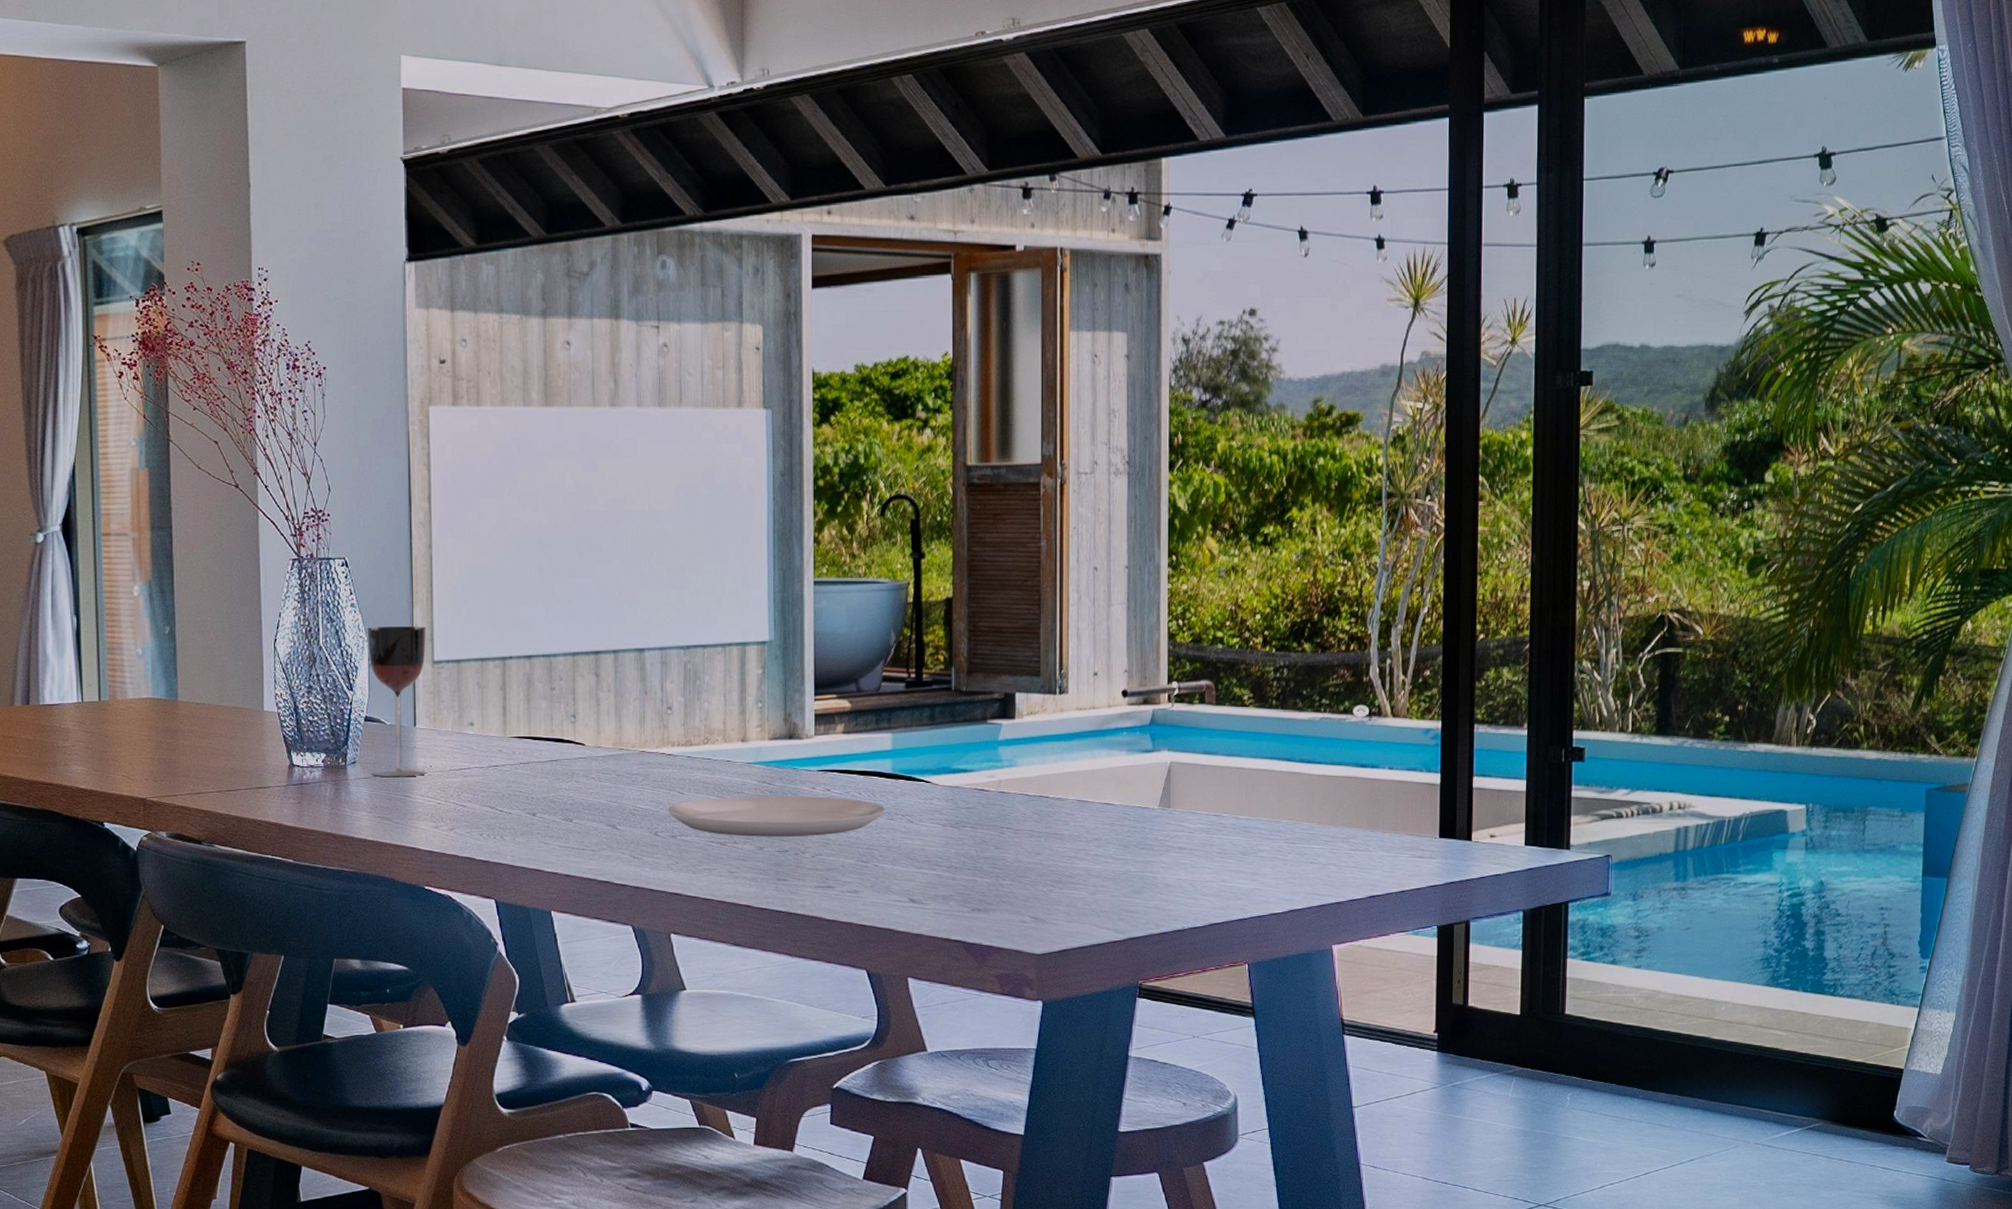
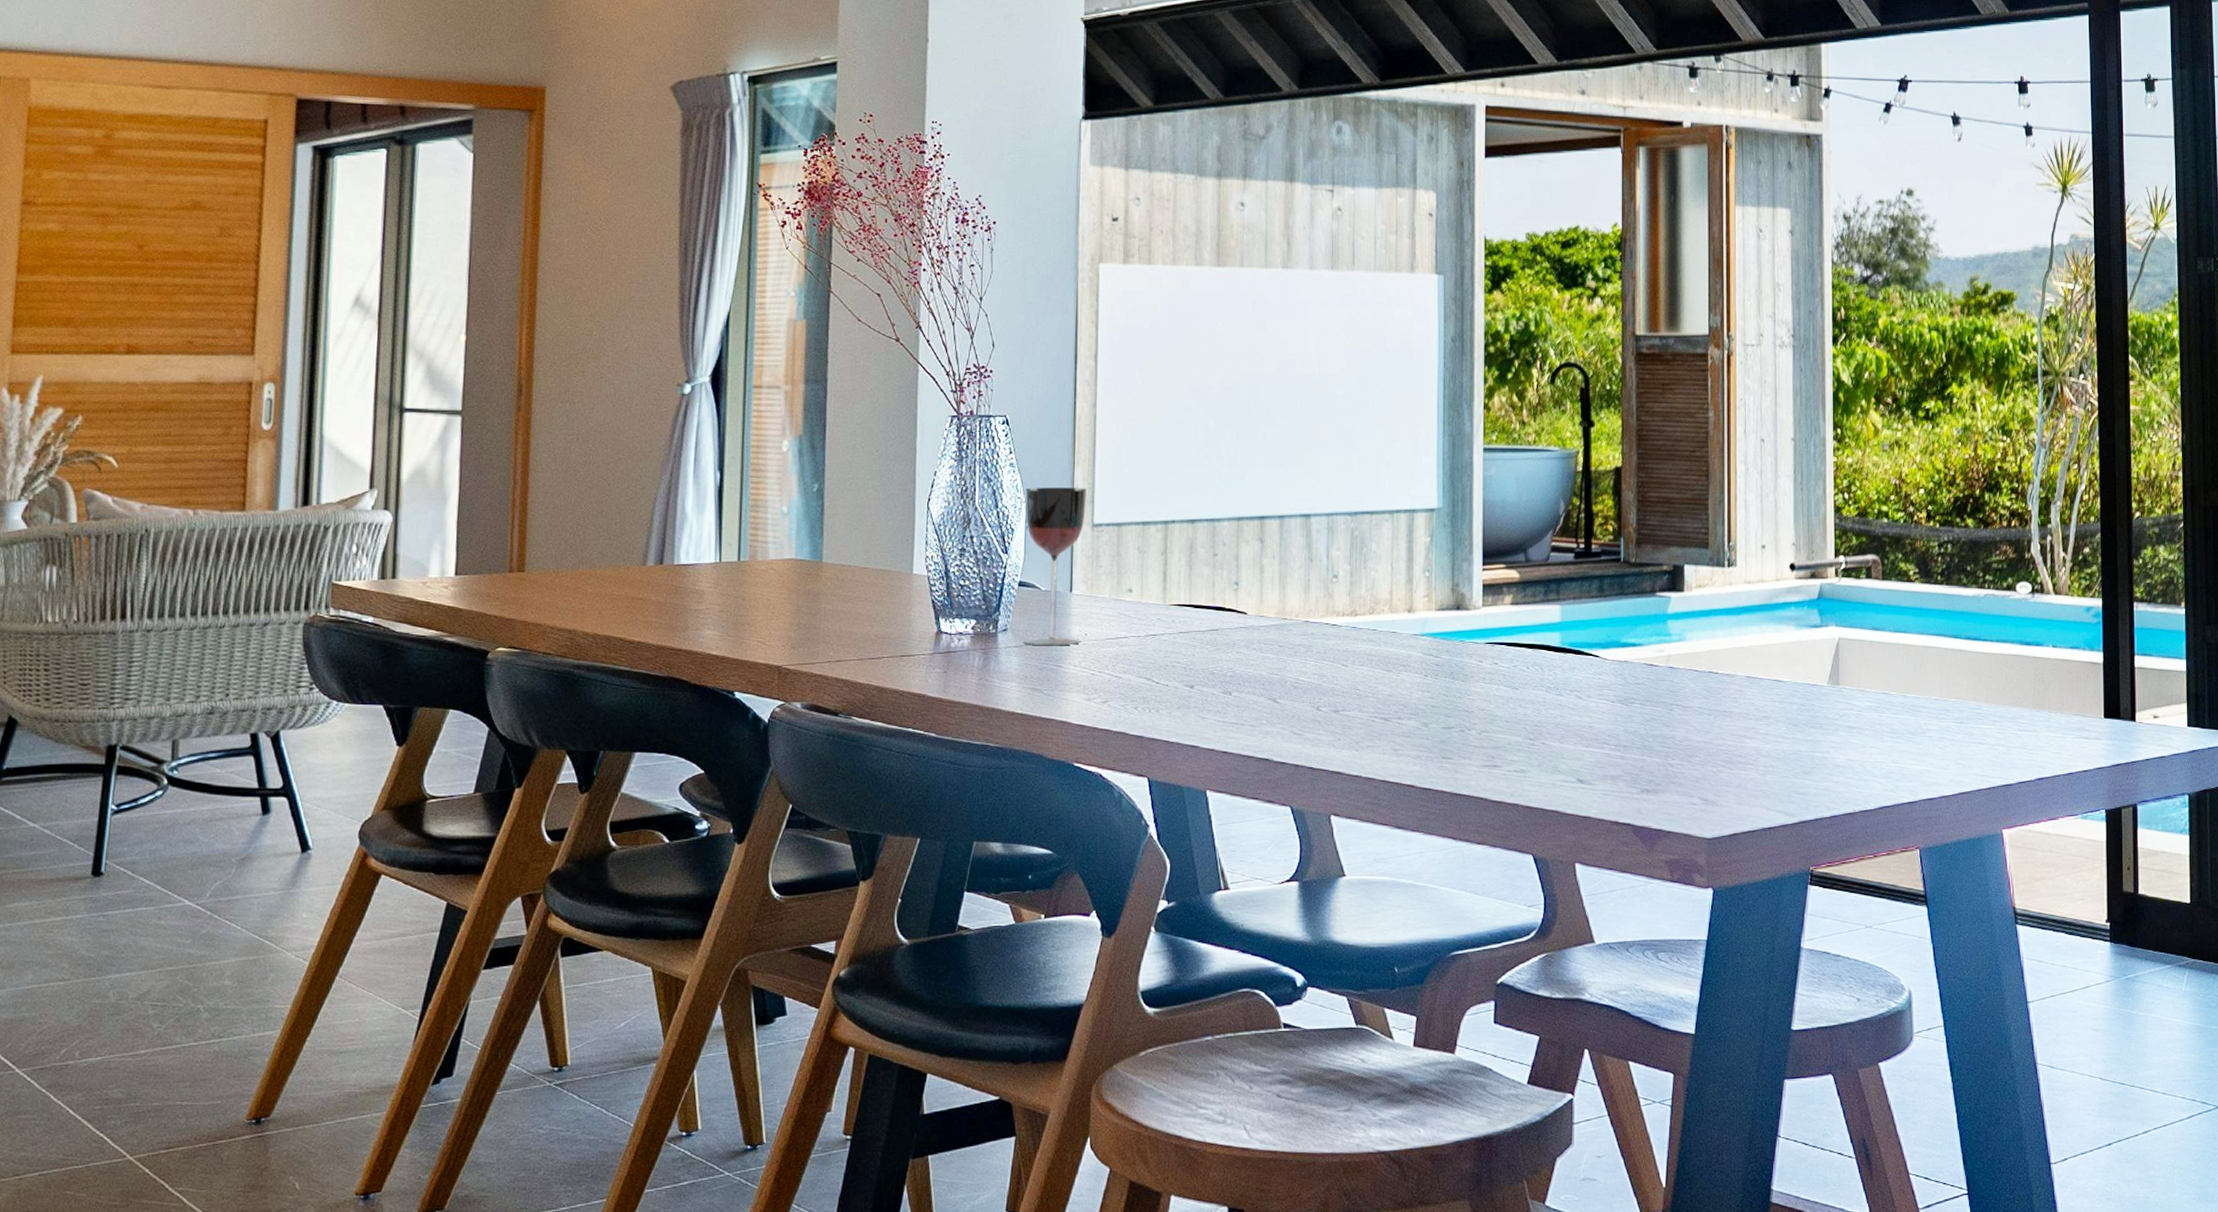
plate: present [667,795,886,837] -> none [1330,669,1554,712]

